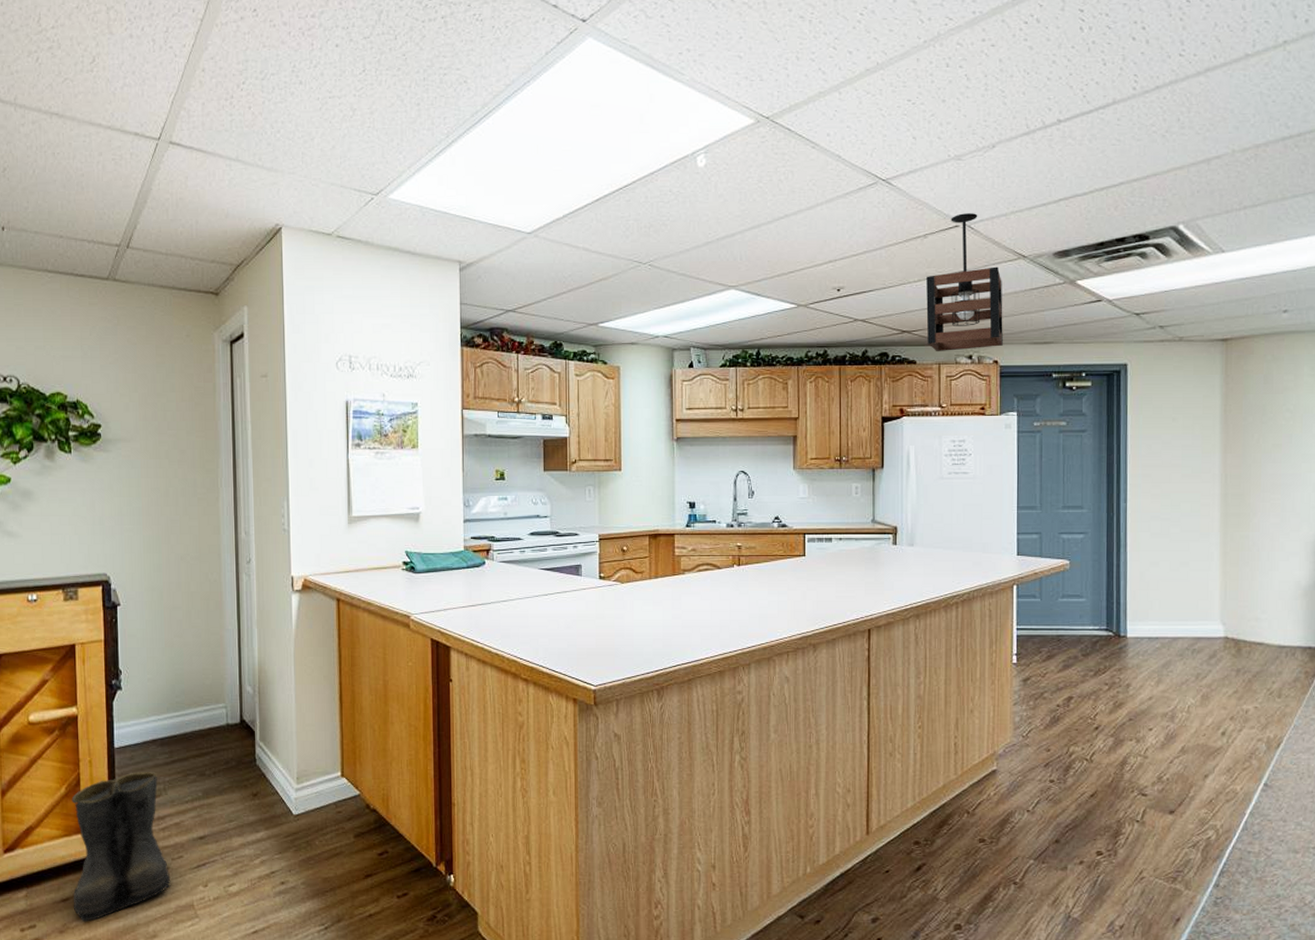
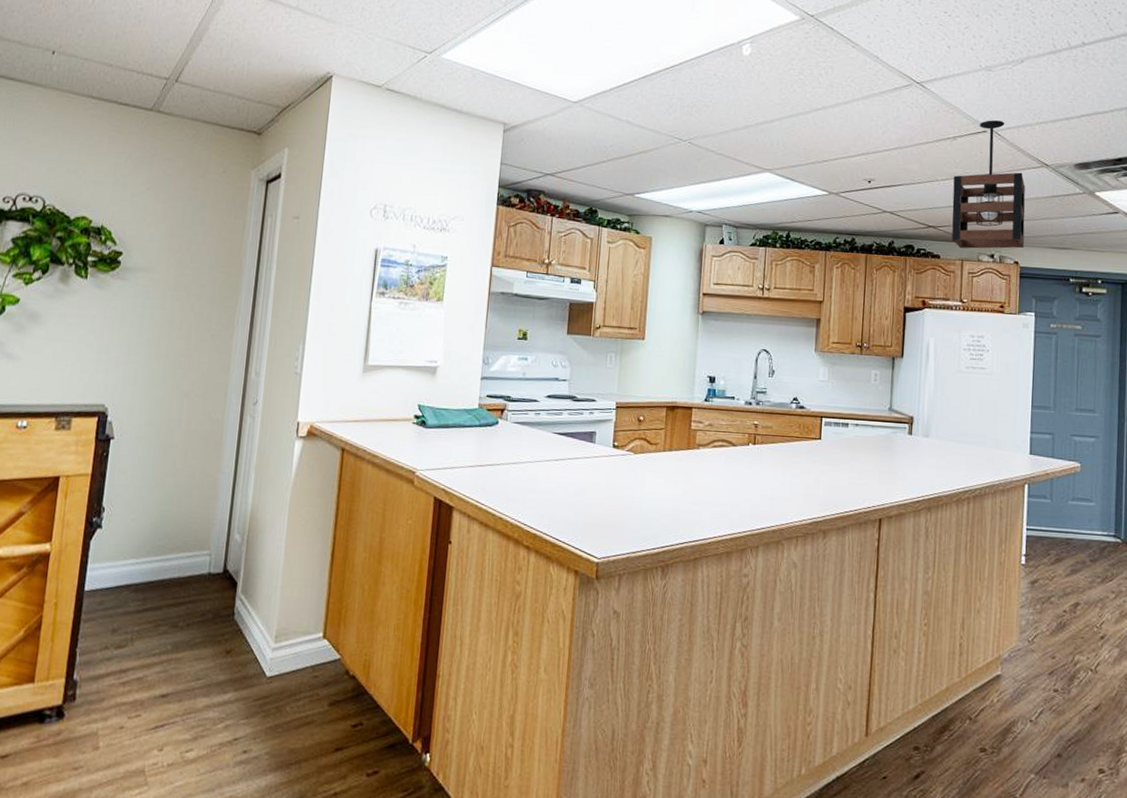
boots: present [71,771,171,922] -> none [11,618,126,783]

